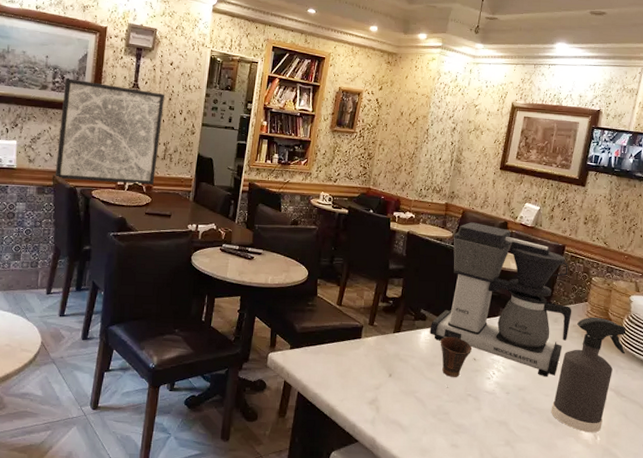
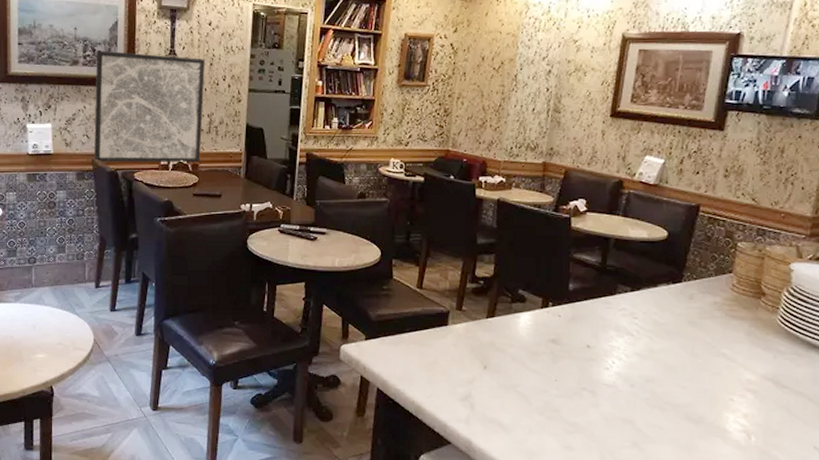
coffee maker: present [429,222,572,378] -> none [530,183,712,366]
cup: present [440,337,473,377] -> none [544,321,585,368]
spray bottle: present [551,317,626,433] -> none [689,291,786,432]

